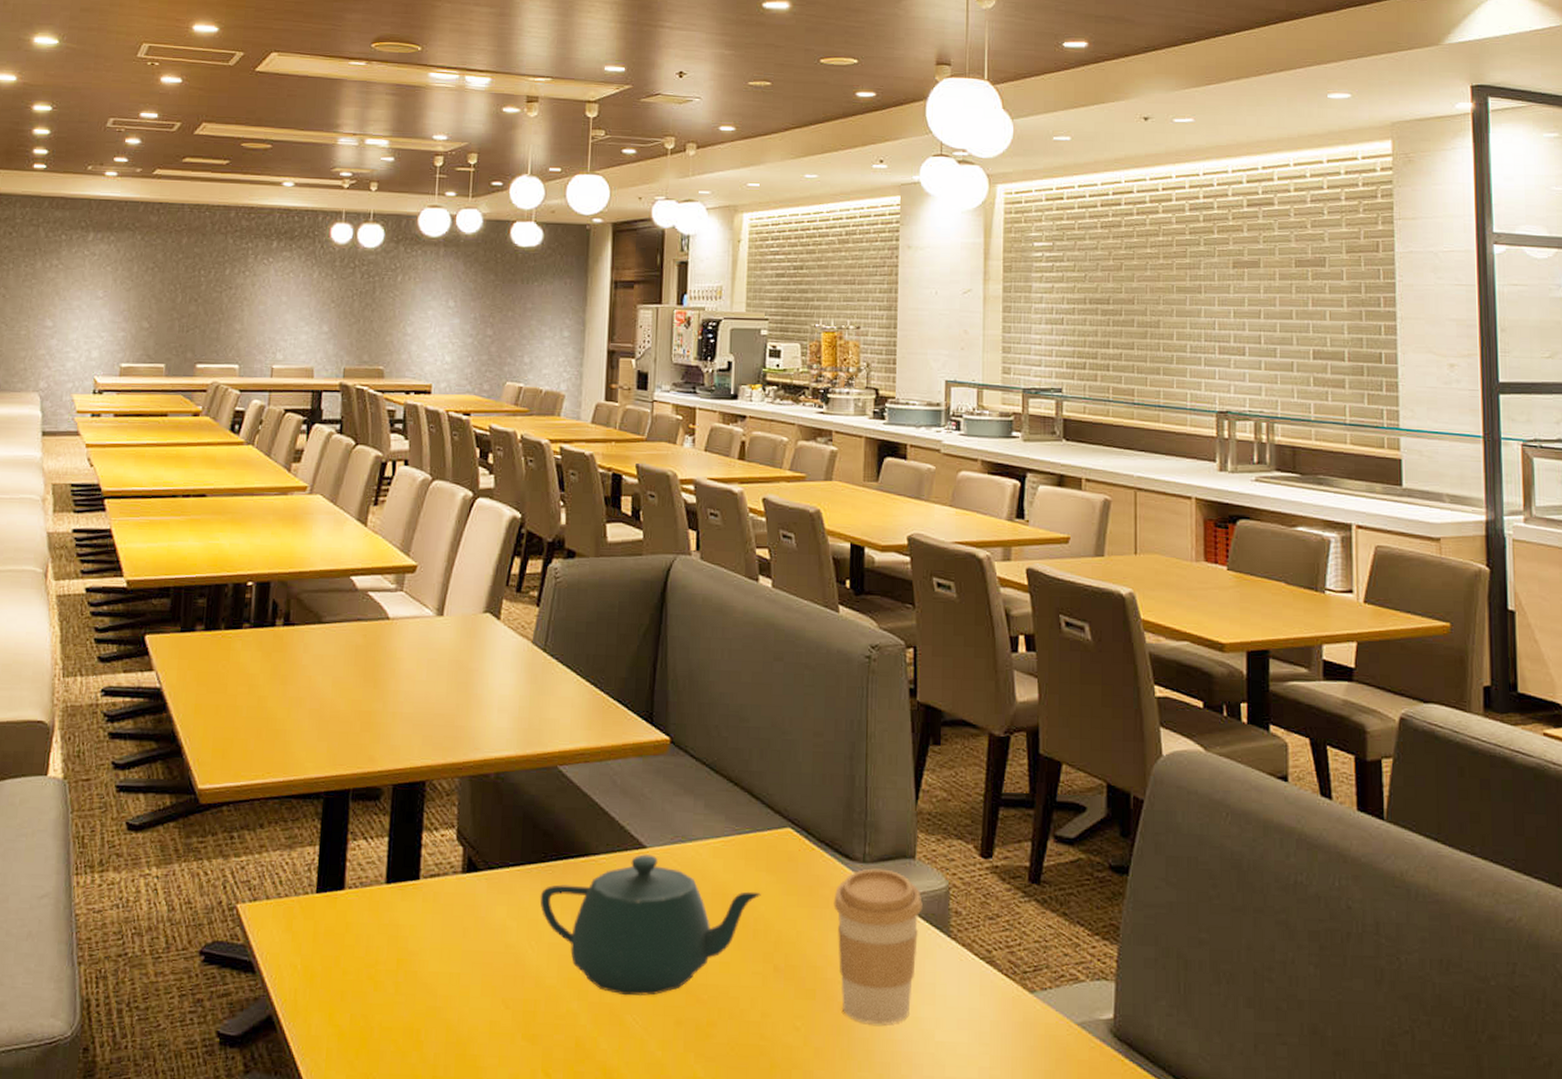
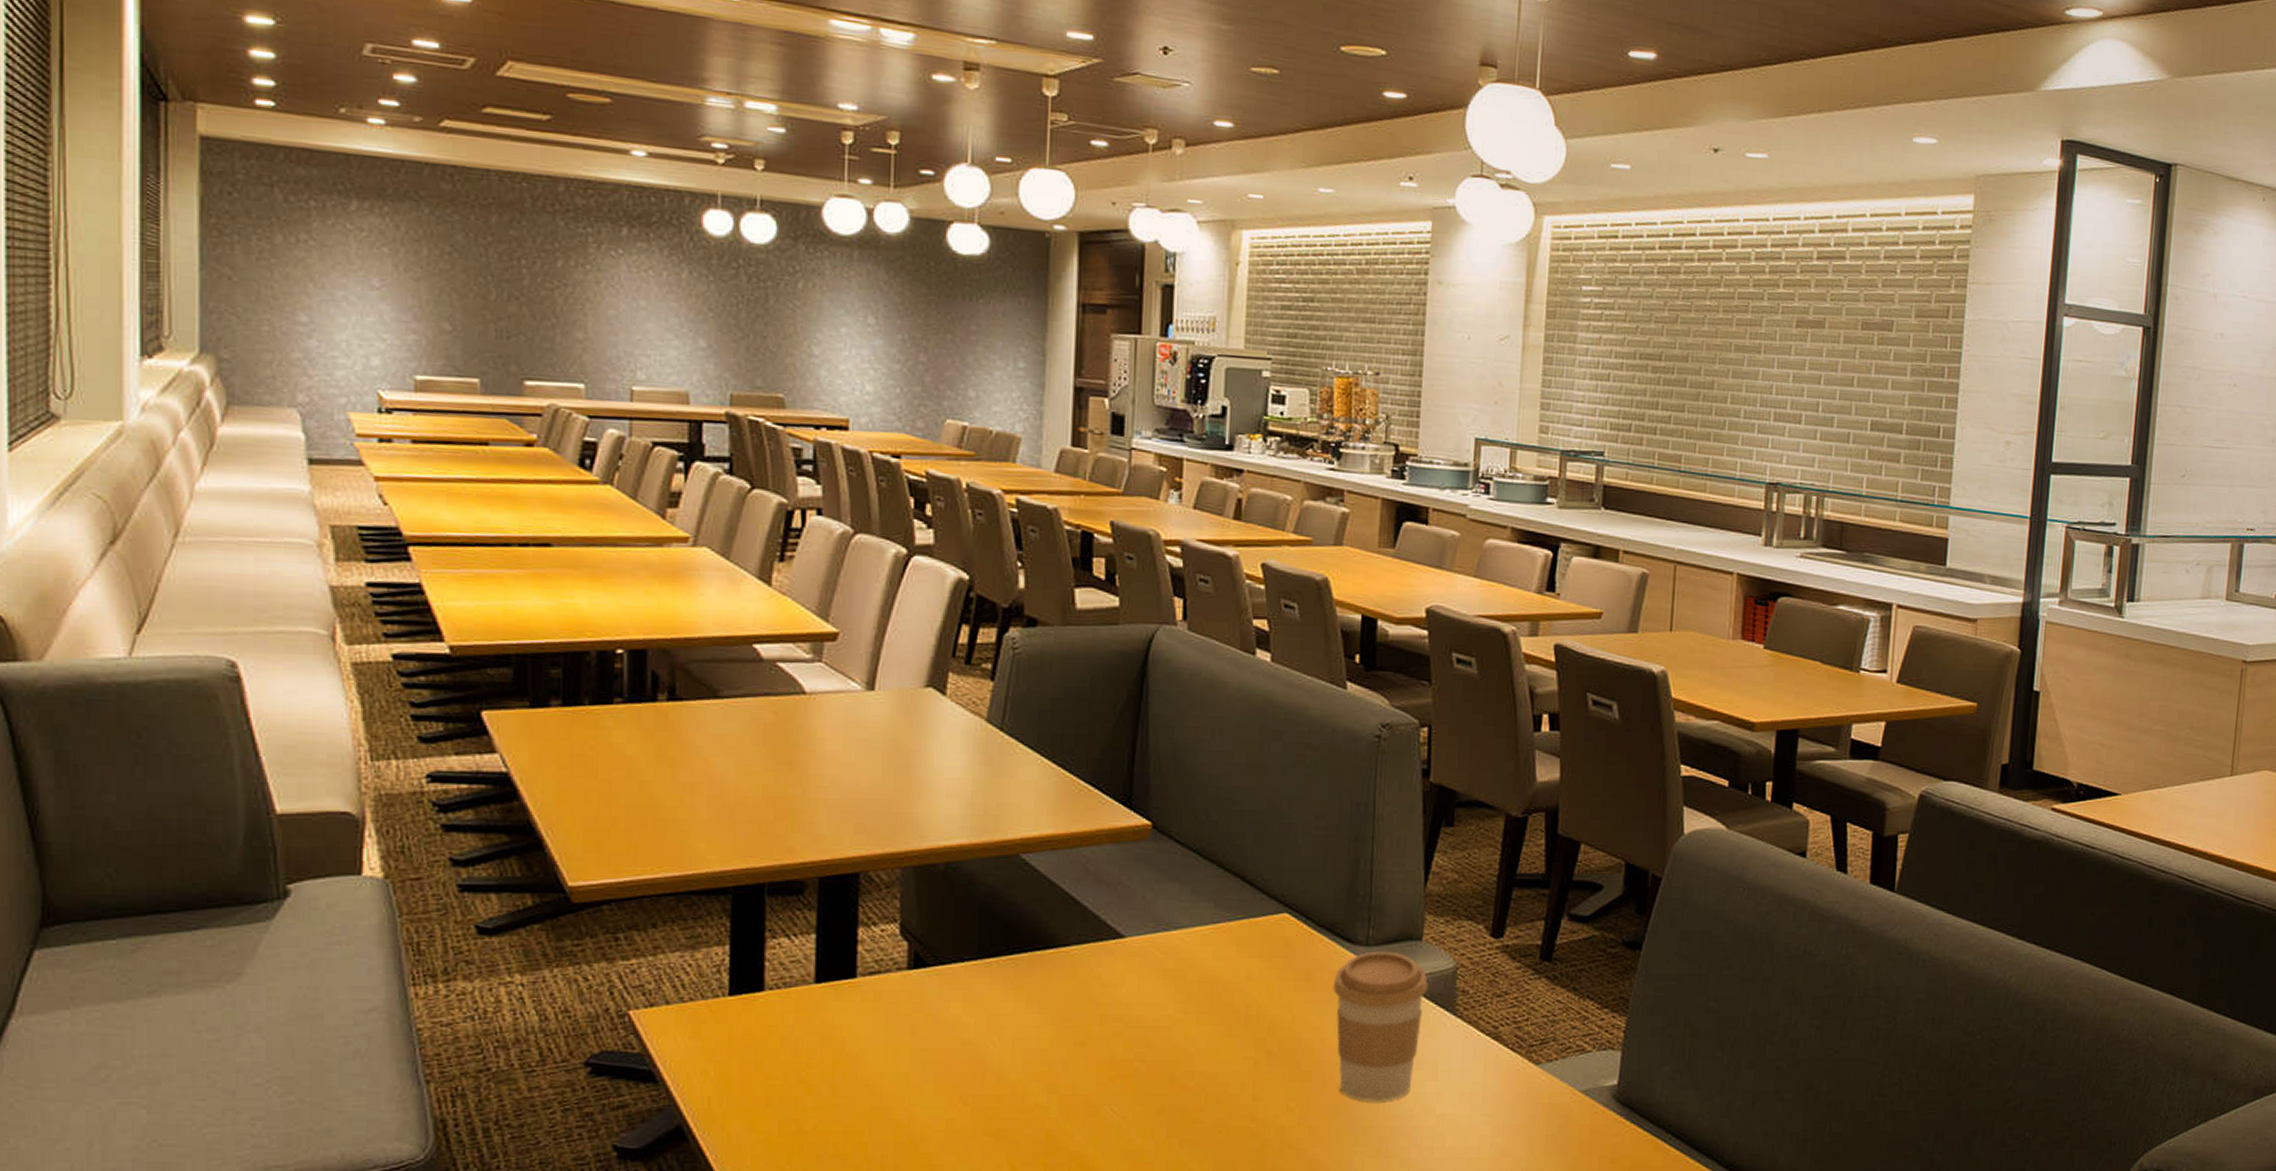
teapot: present [540,854,761,996] -> none [1001,944,1254,1087]

